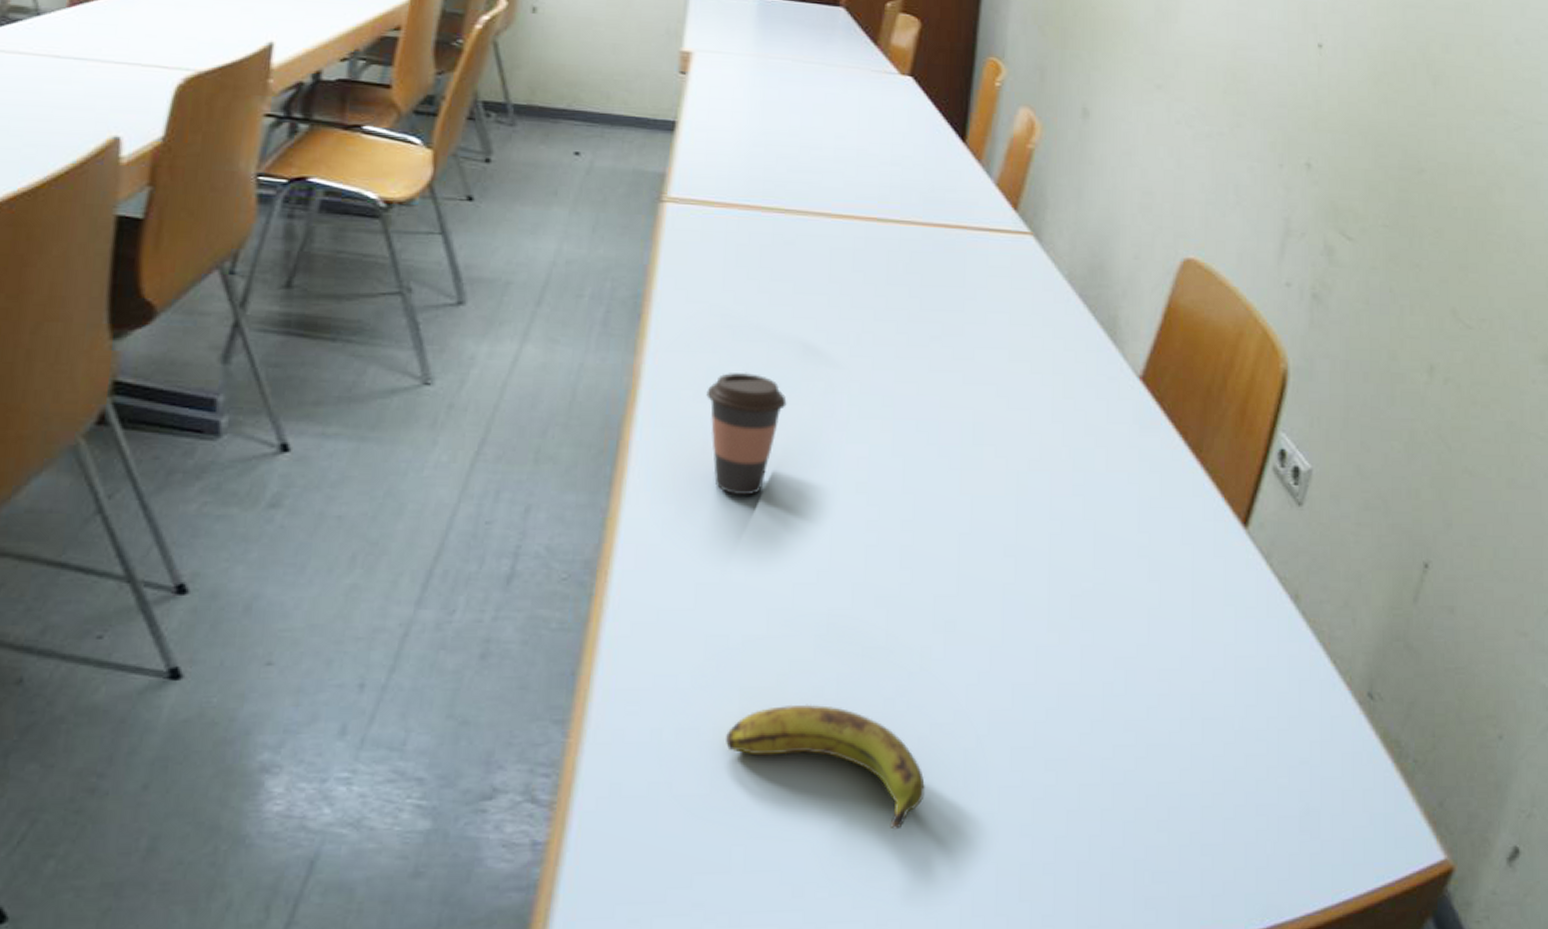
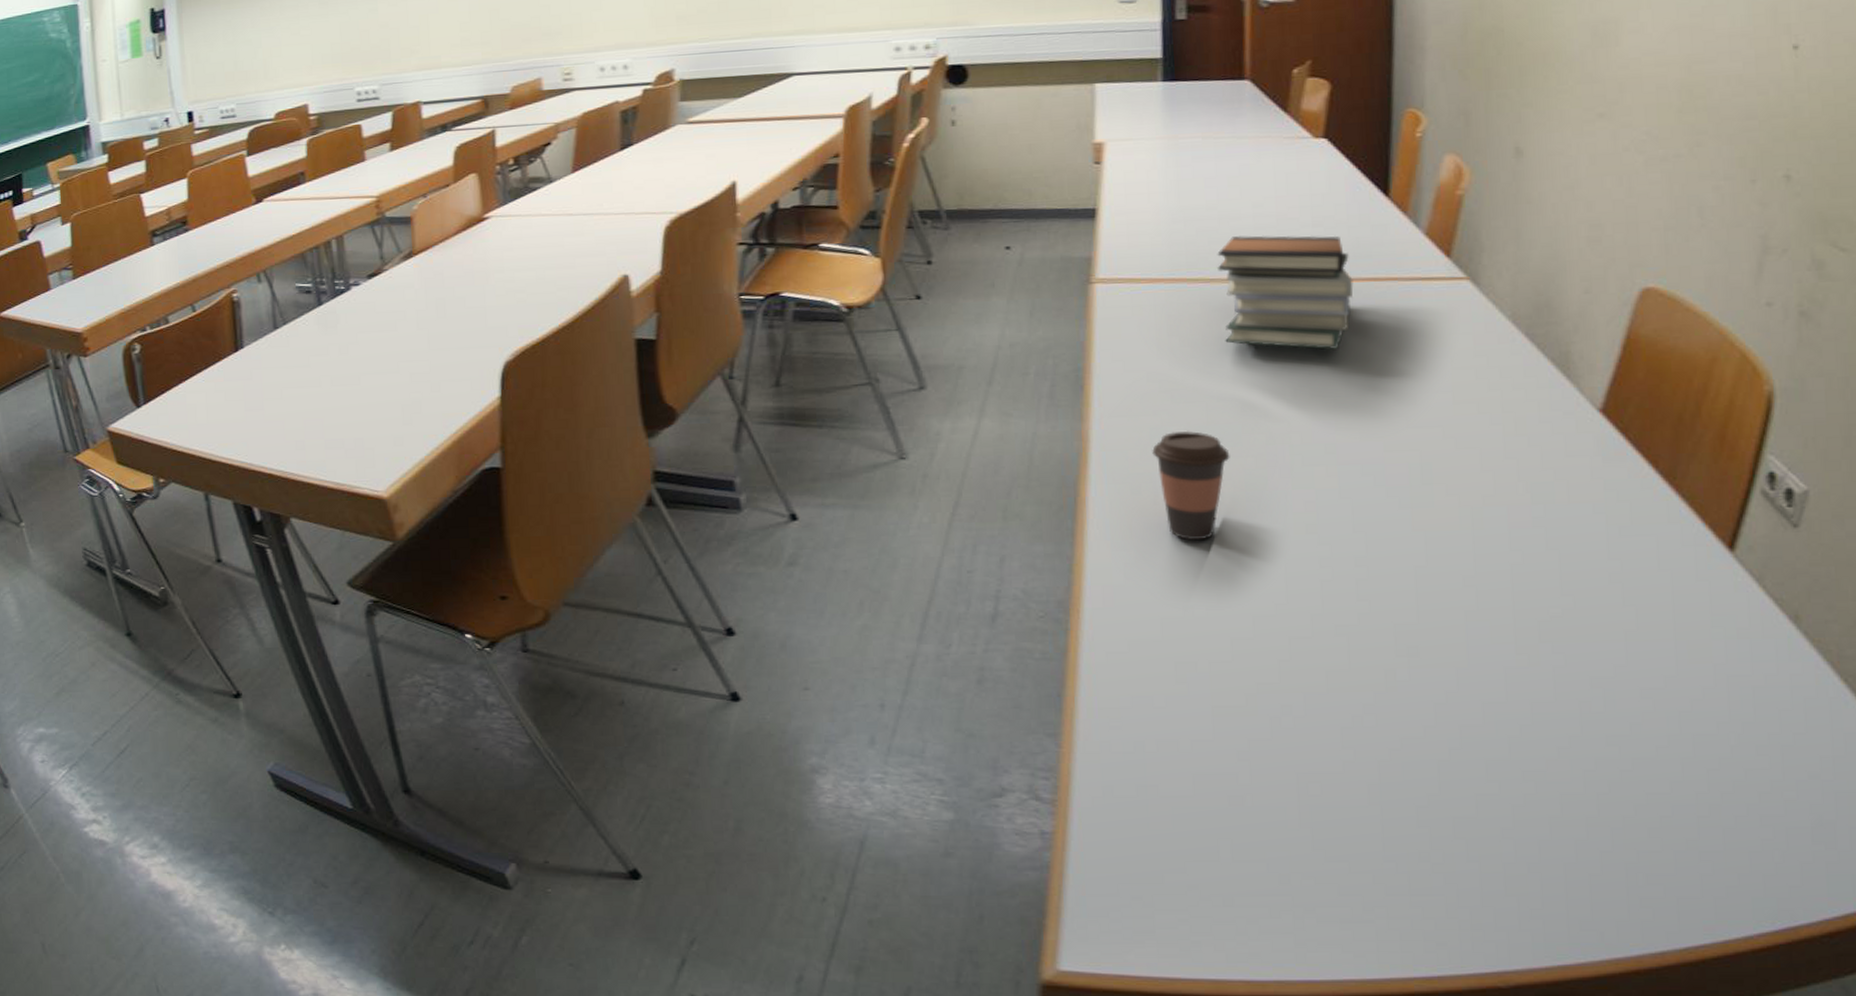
banana: present [726,704,925,830] -> none [1203,720,1401,830]
book stack: none [794,167,925,295] -> present [1217,235,1354,349]

